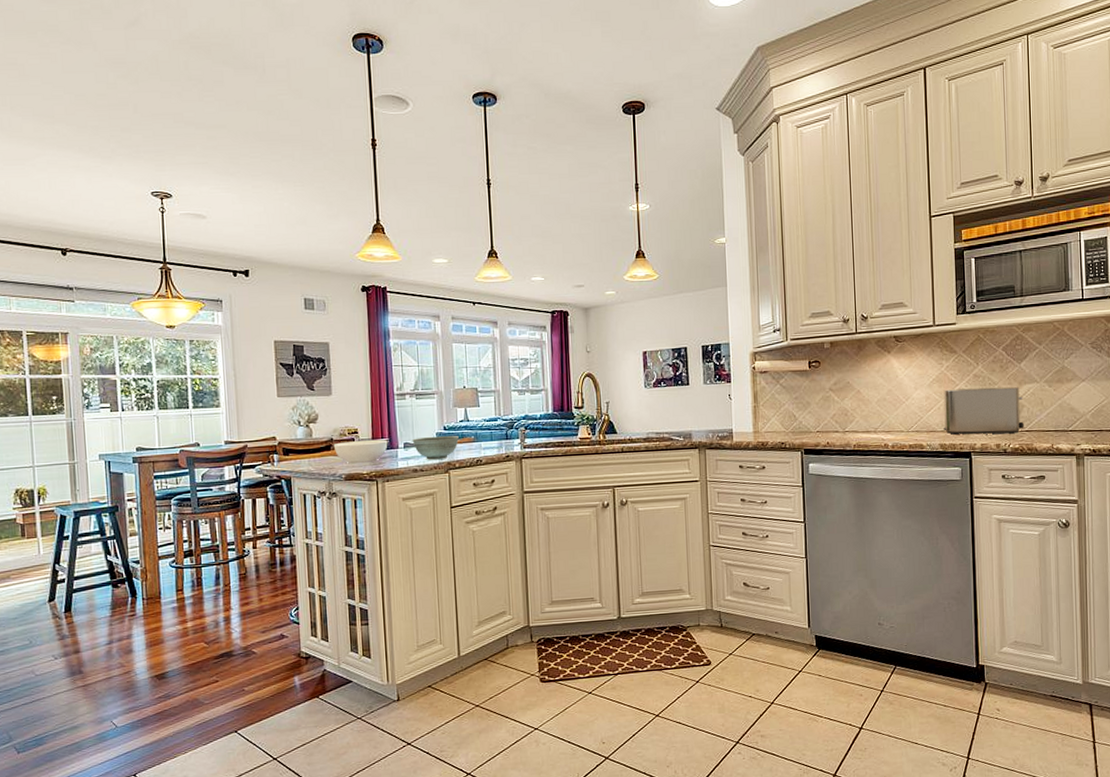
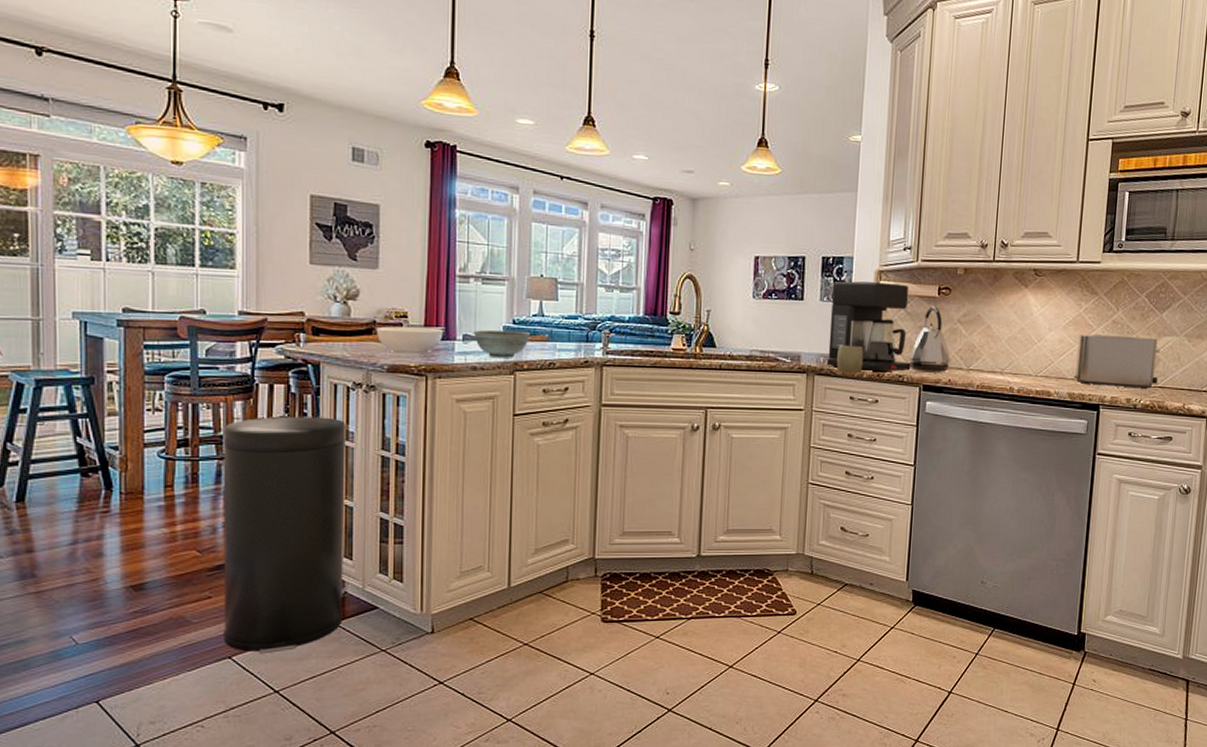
pedal bin: none [220,522,324,727] -> present [223,416,346,654]
coffee maker: none [714,362,792,442] -> present [826,280,911,372]
mug: none [724,420,749,446] -> present [837,344,864,374]
kettle: none [789,378,828,438] -> present [909,306,952,373]

